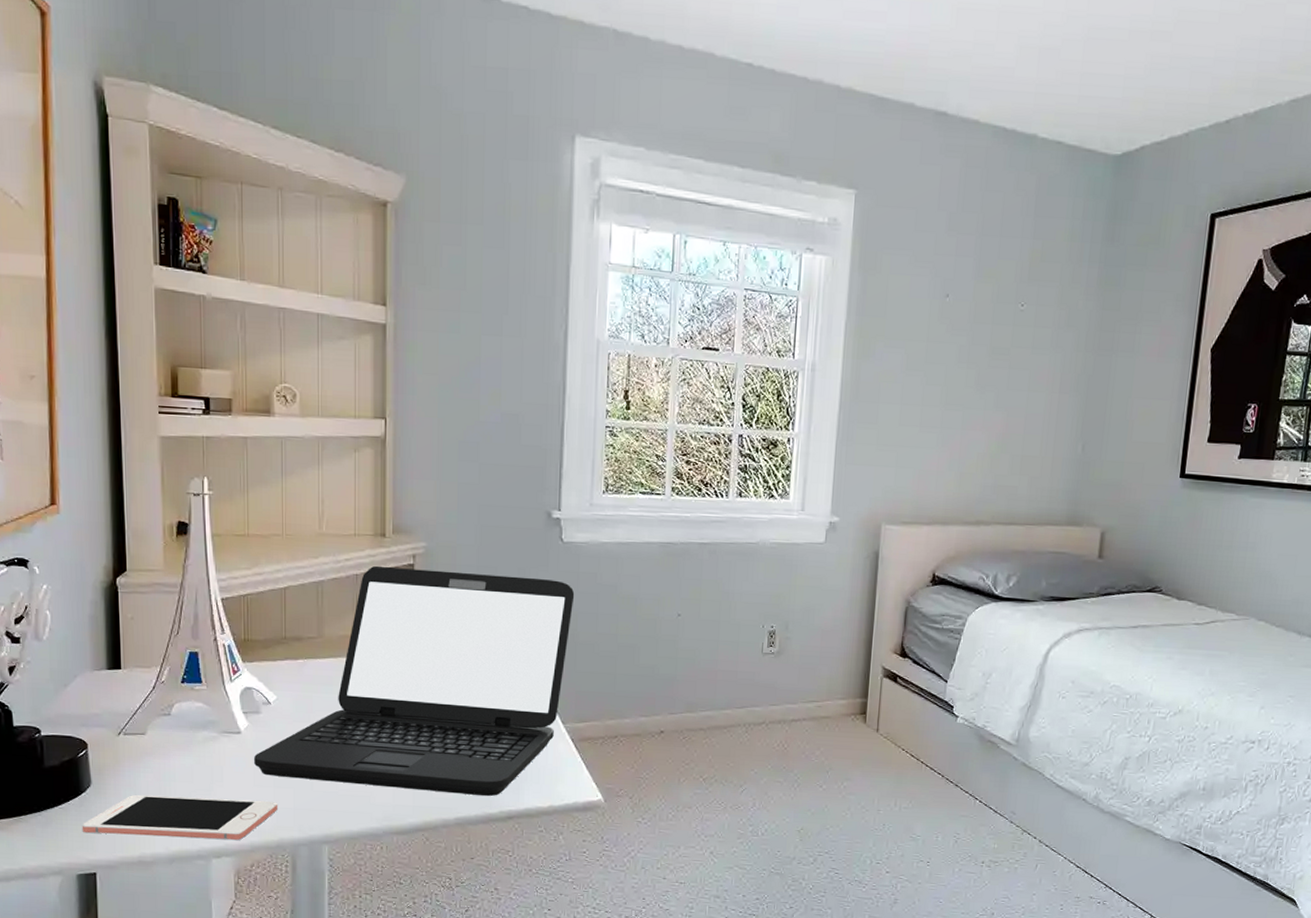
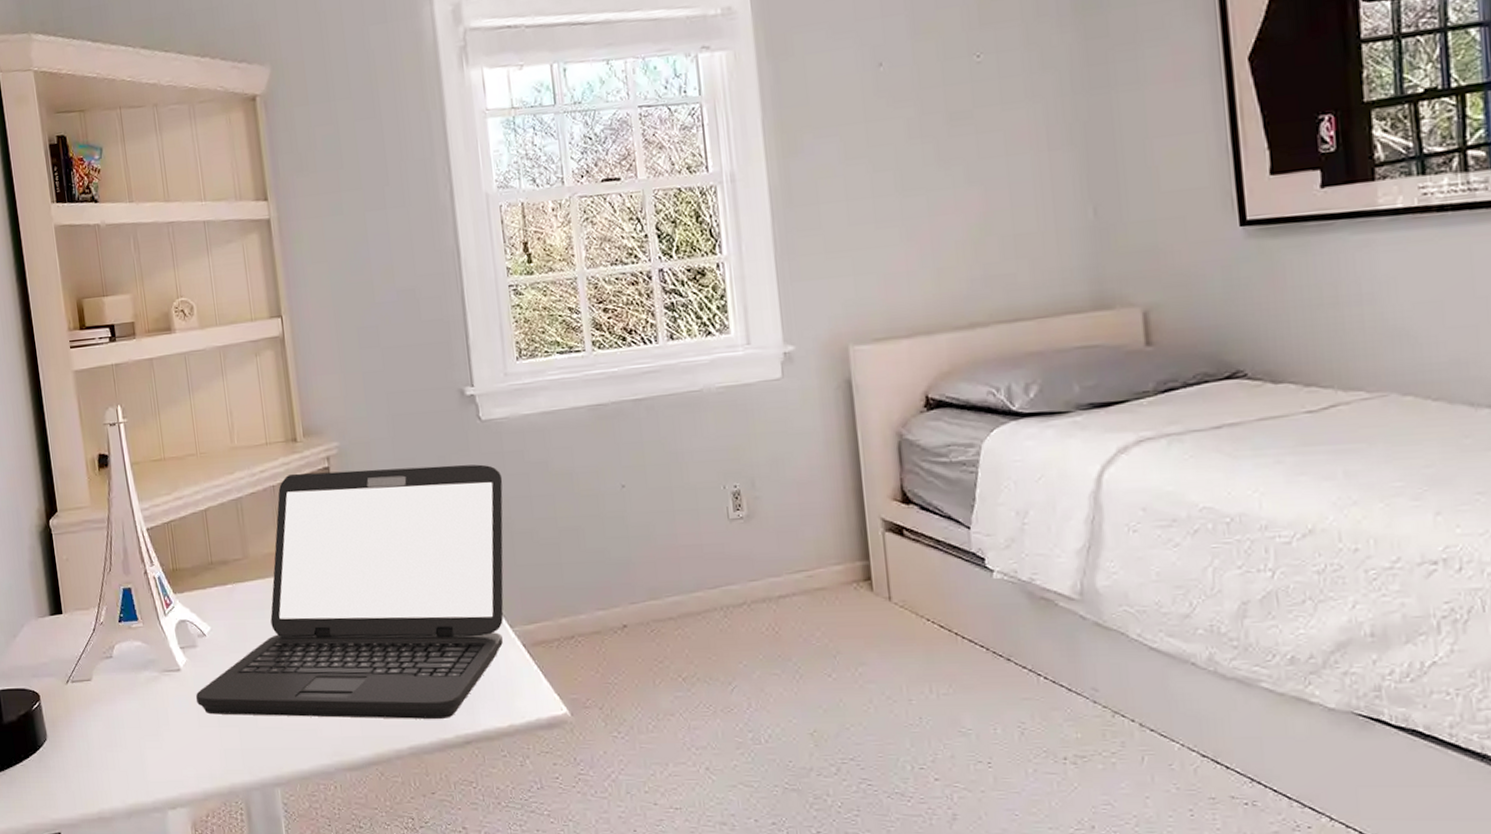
cell phone: present [82,794,277,840] -> none [42,743,225,789]

